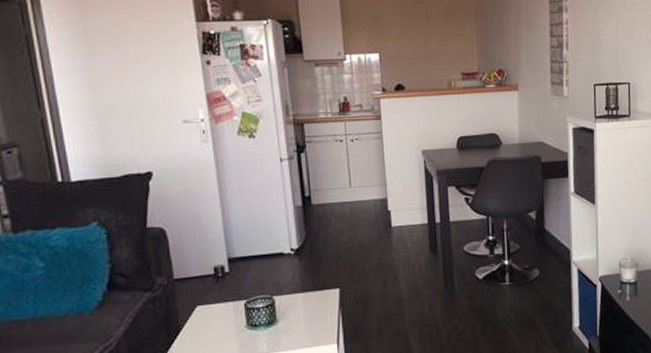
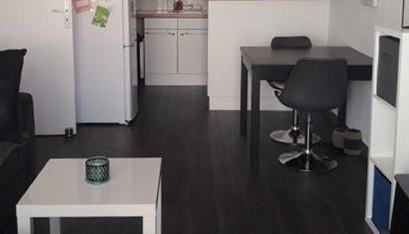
waste basket: none [532,229,564,262] -> present [333,126,362,156]

